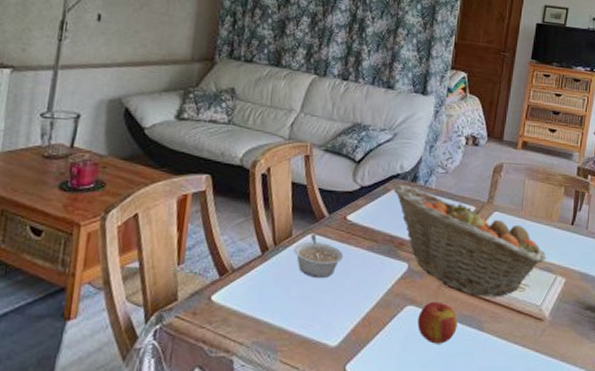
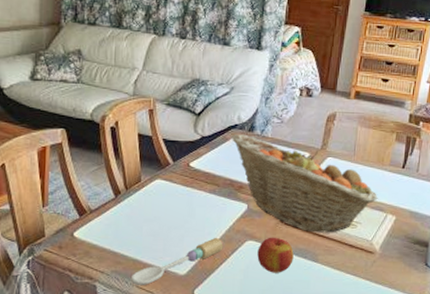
spoon: none [273,303,381,361] -> present [130,238,224,286]
legume: present [293,234,344,279] -> none [143,179,189,218]

